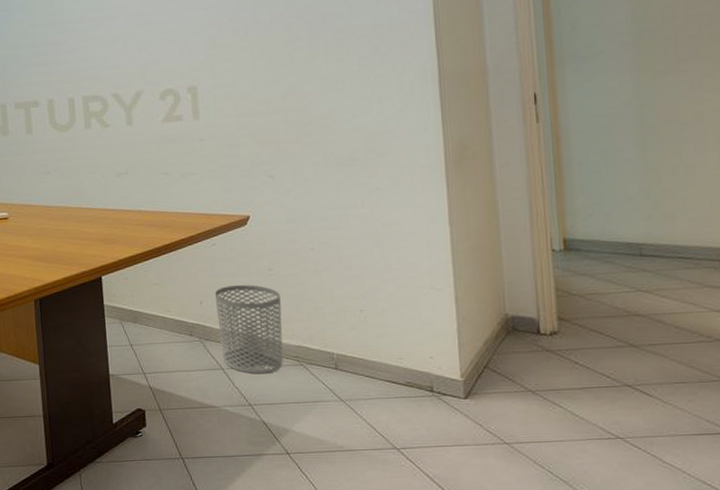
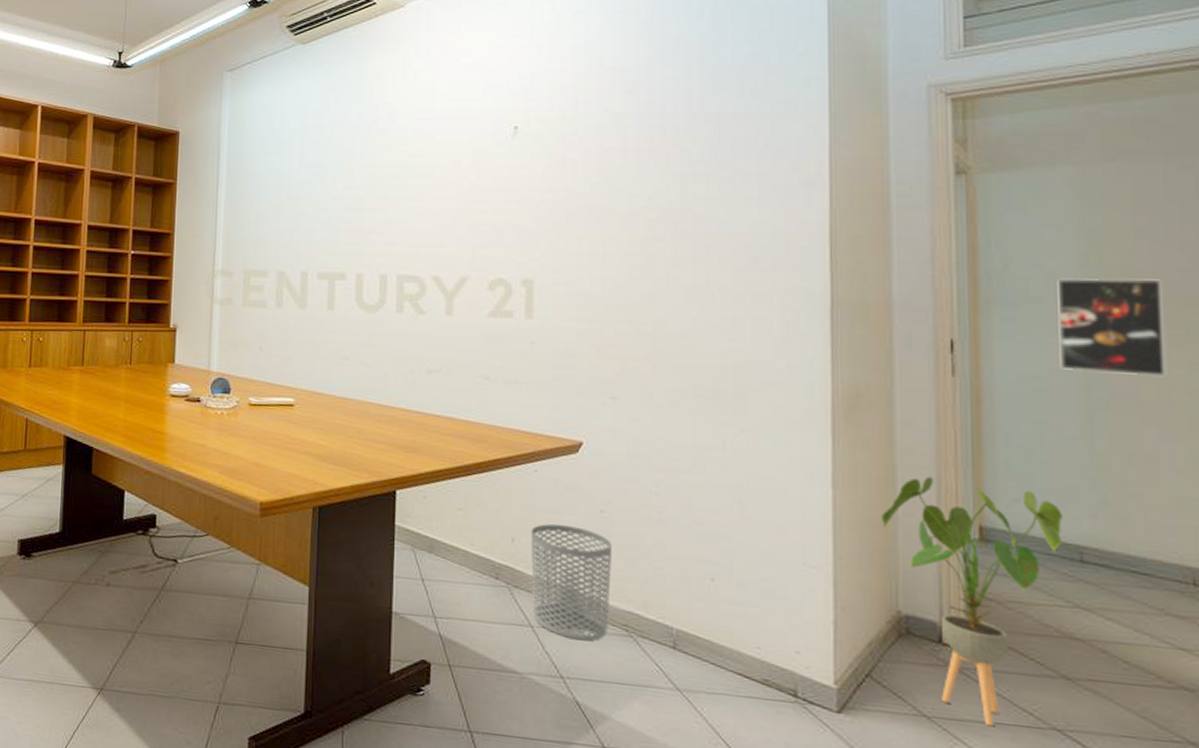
house plant: none [489,205,627,391] -> present [881,476,1063,727]
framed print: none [614,23,698,107] -> present [1057,277,1165,377]

